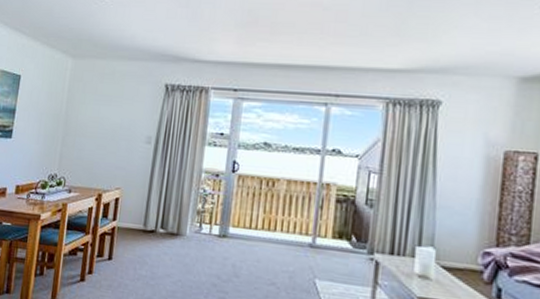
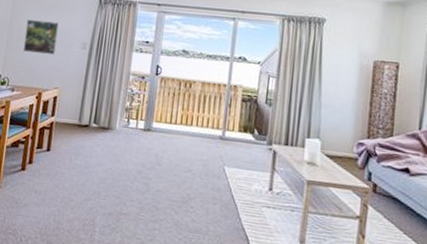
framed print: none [80,112,120,152] -> present [23,20,59,56]

